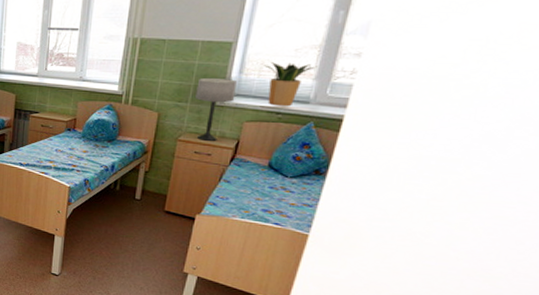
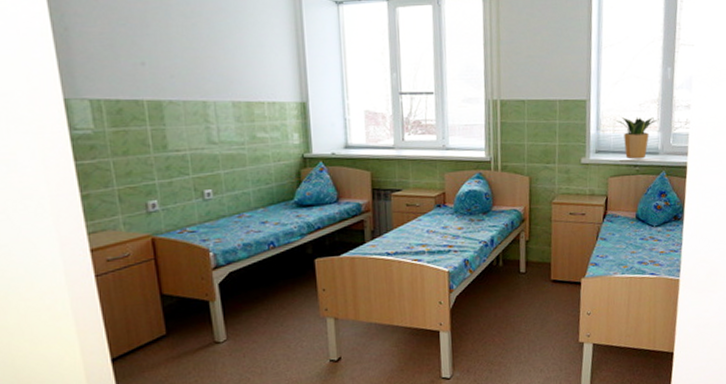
table lamp: present [194,77,237,142] -> none [561,135,597,202]

